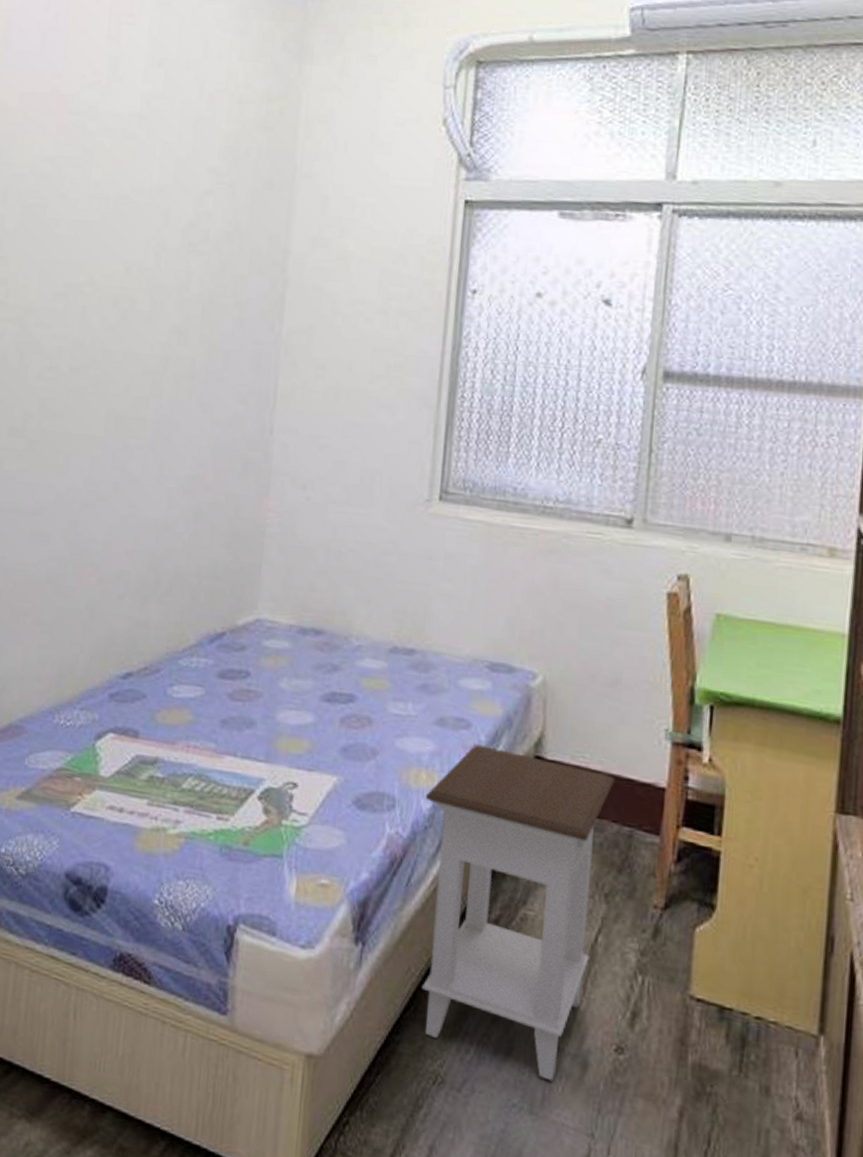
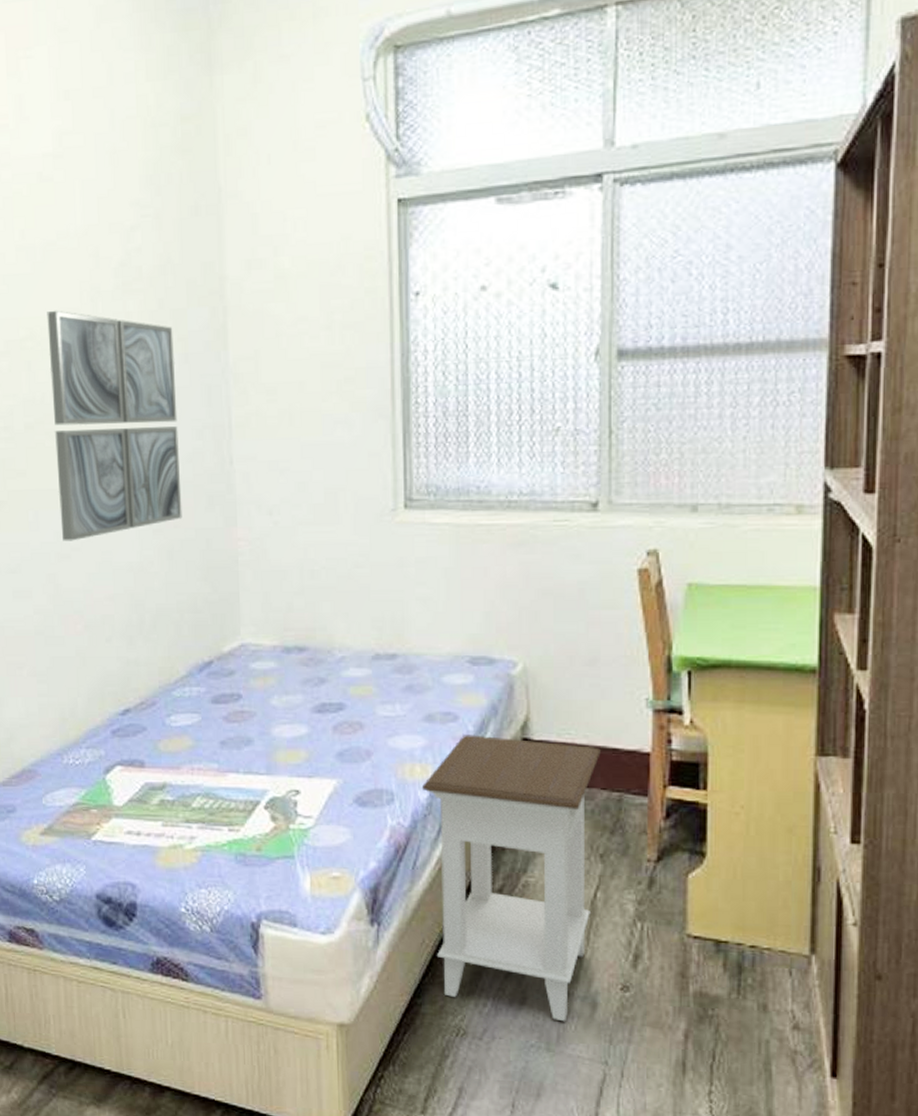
wall art: none [90,260,232,490] -> present [47,310,182,541]

